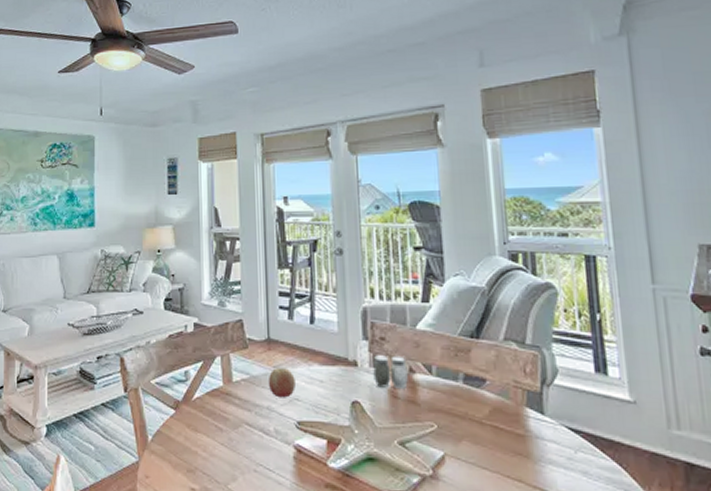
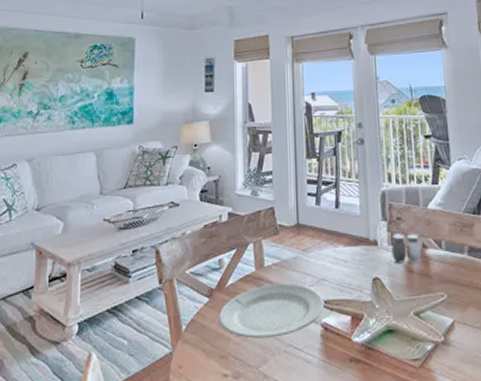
plate: none [186,400,297,456] -> present [219,283,324,339]
fruit: present [268,368,295,398] -> none [297,251,322,280]

